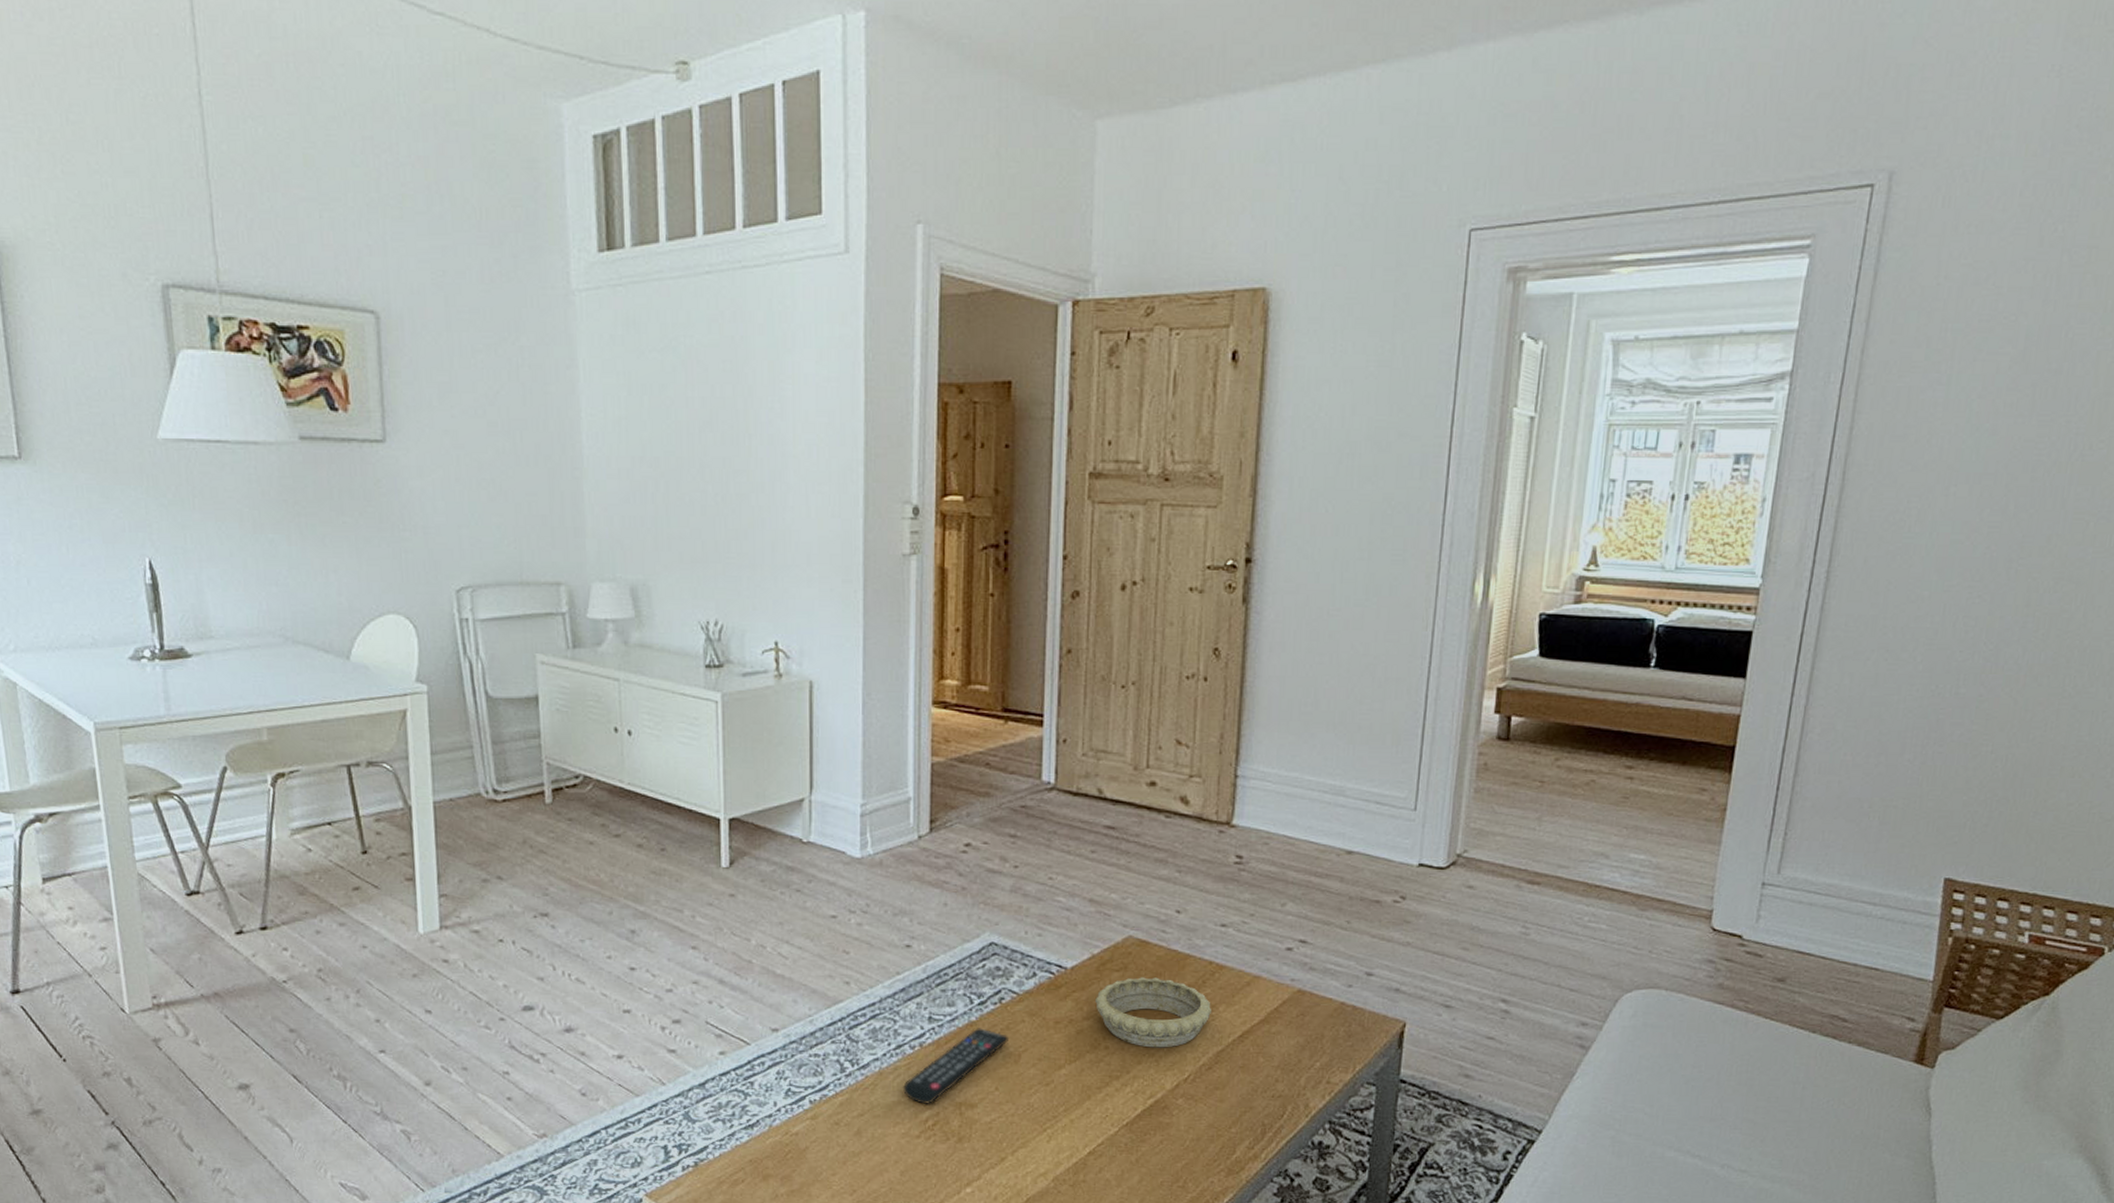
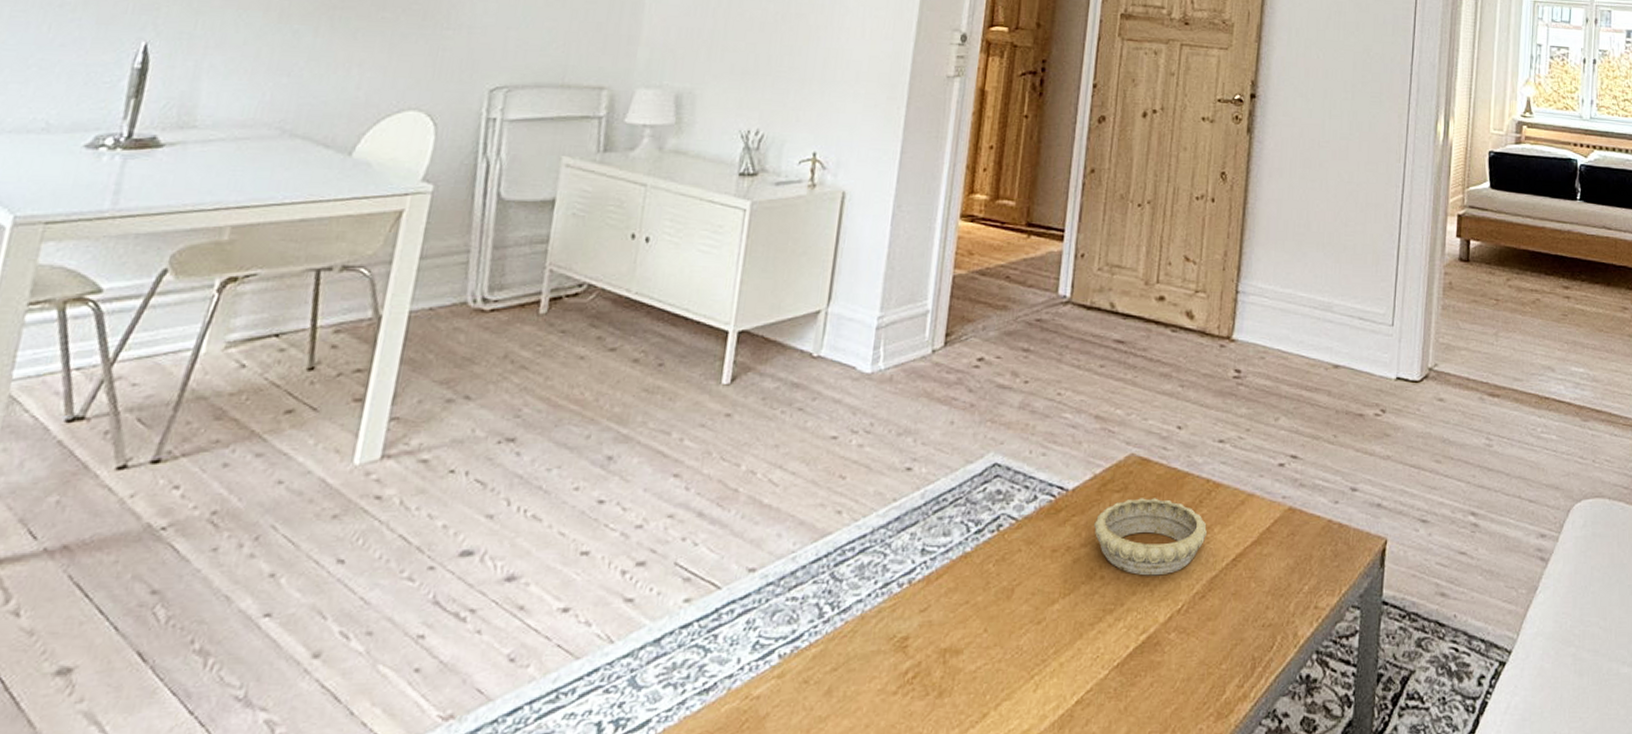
remote control: present [902,1028,1008,1104] -> none [884,560,1003,652]

